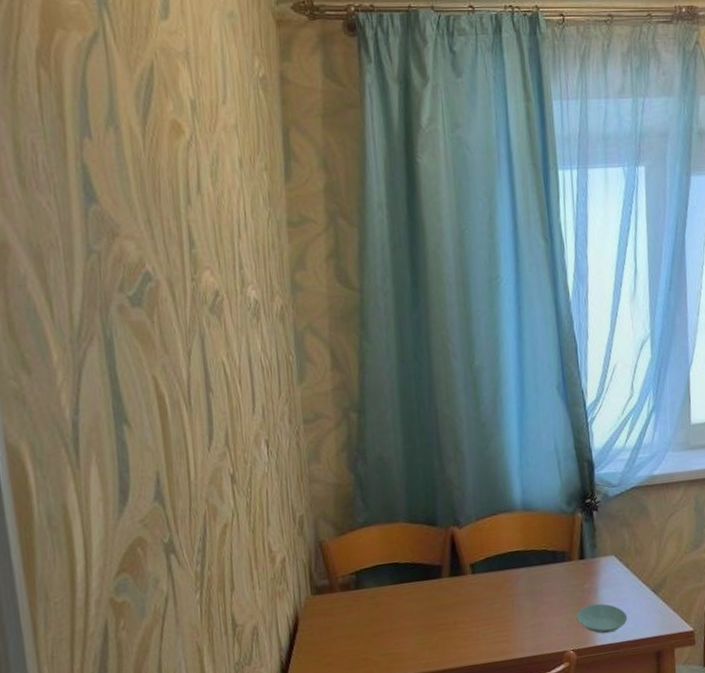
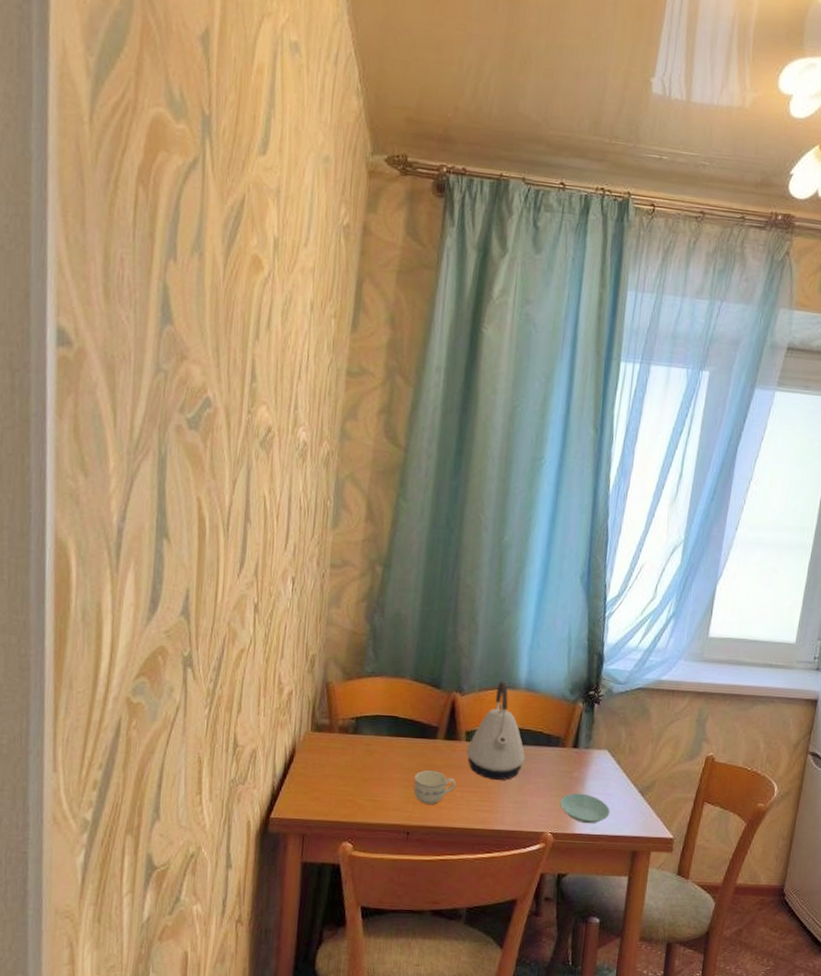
cup: none [426,610,470,647] -> present [413,770,457,805]
kettle: none [474,505,534,608] -> present [466,680,525,780]

